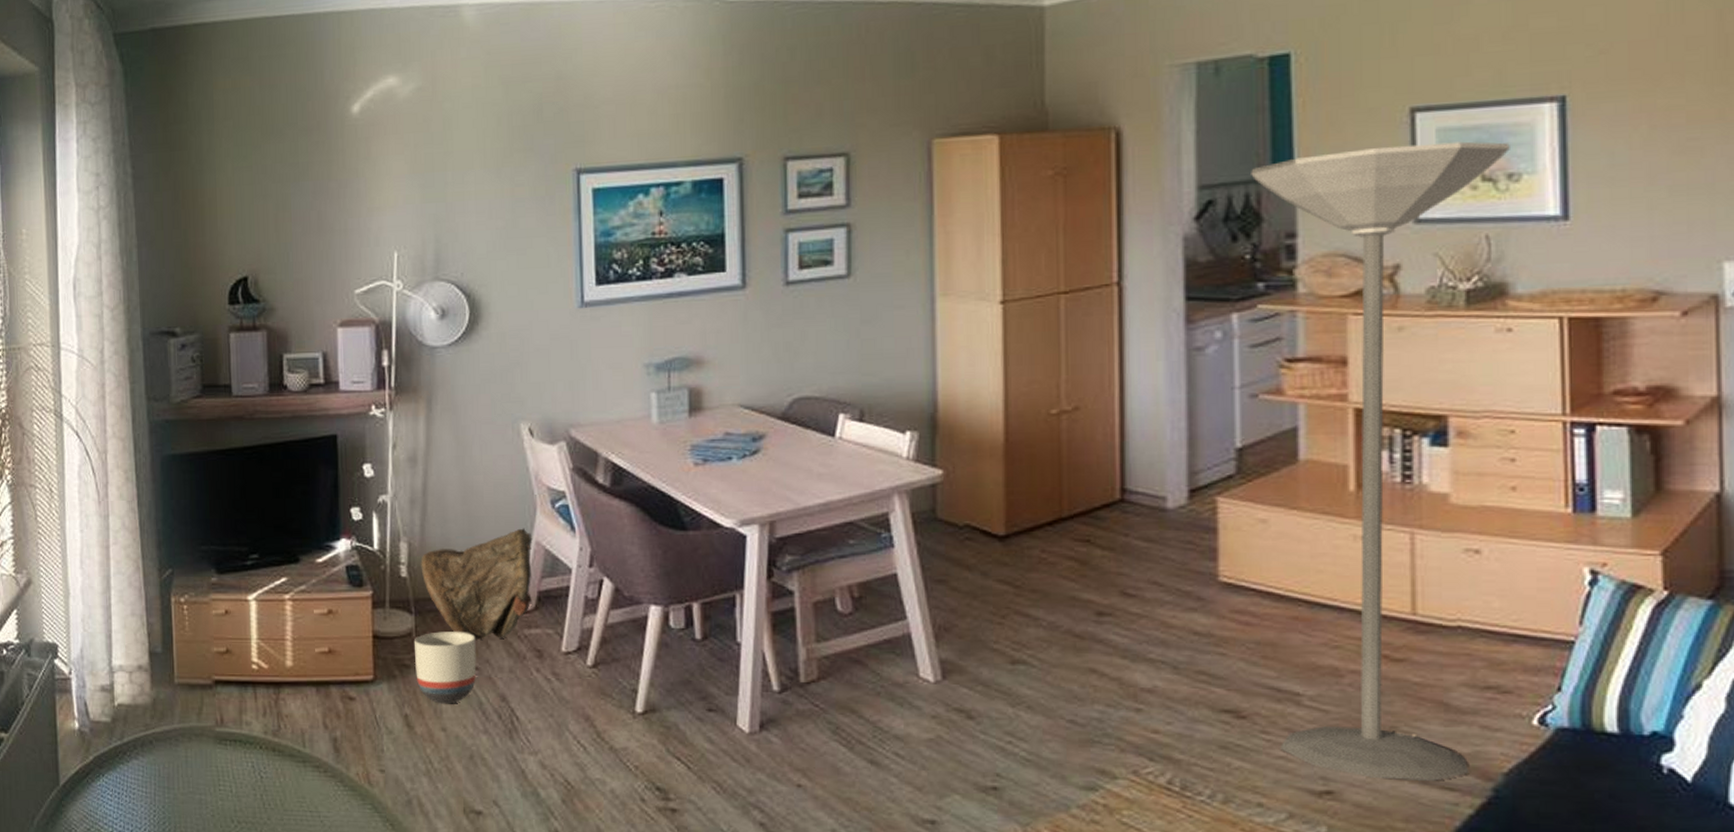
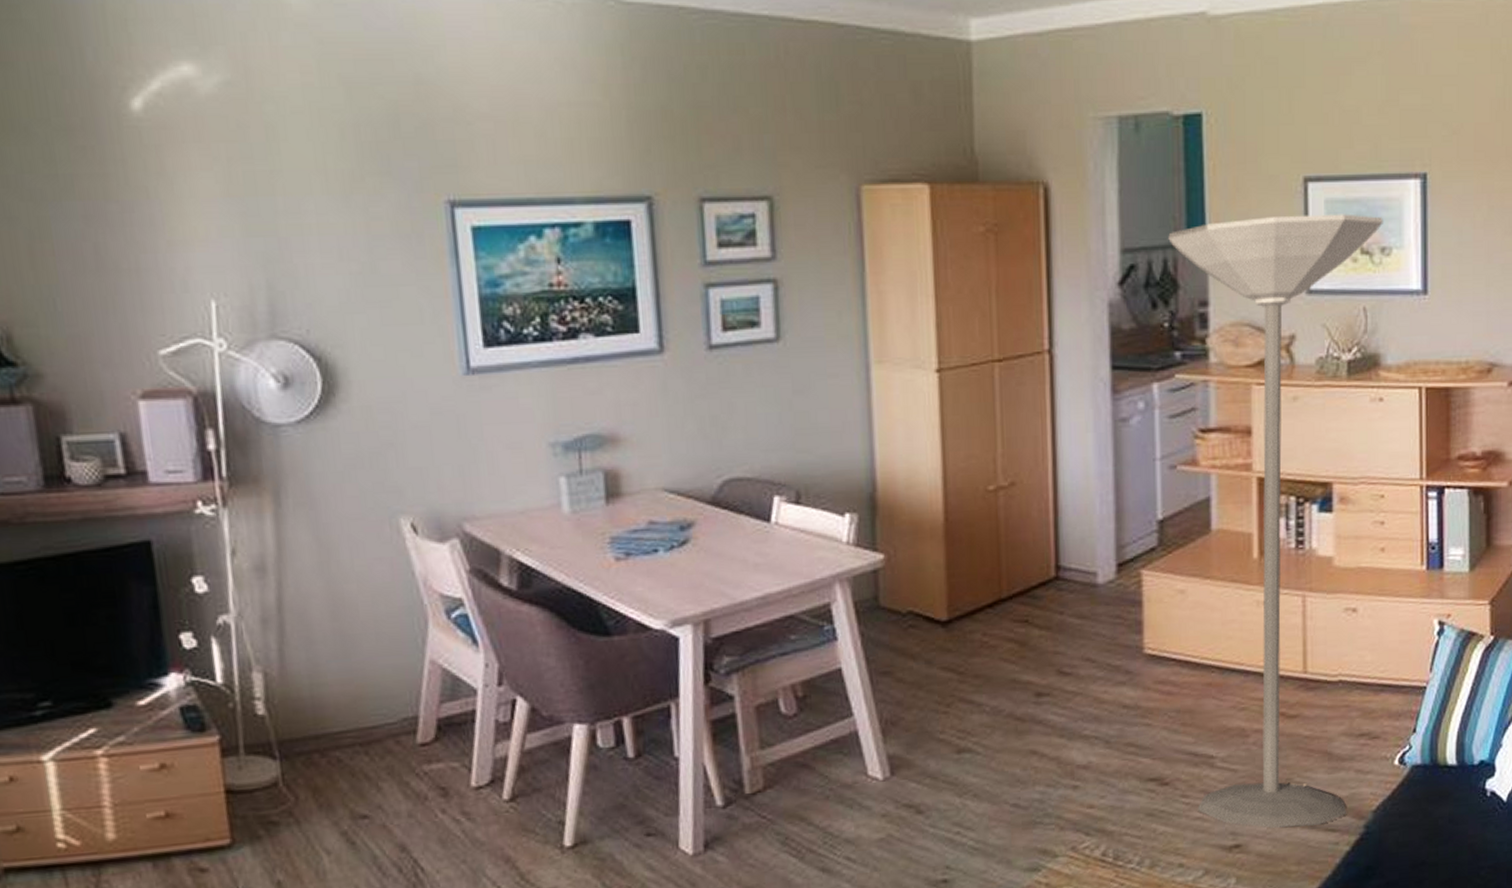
planter: present [413,631,477,704] -> none [281,775,366,864]
bag: present [421,528,533,641] -> none [282,645,430,784]

